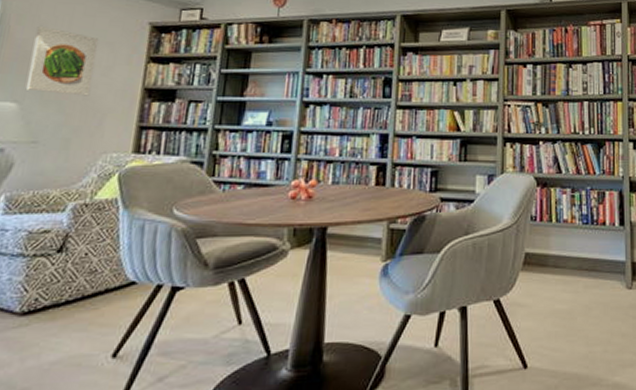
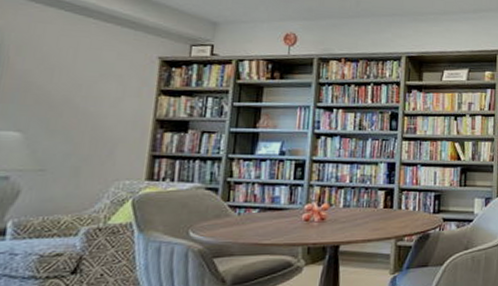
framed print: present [25,25,99,96] -> none [29,57,107,126]

